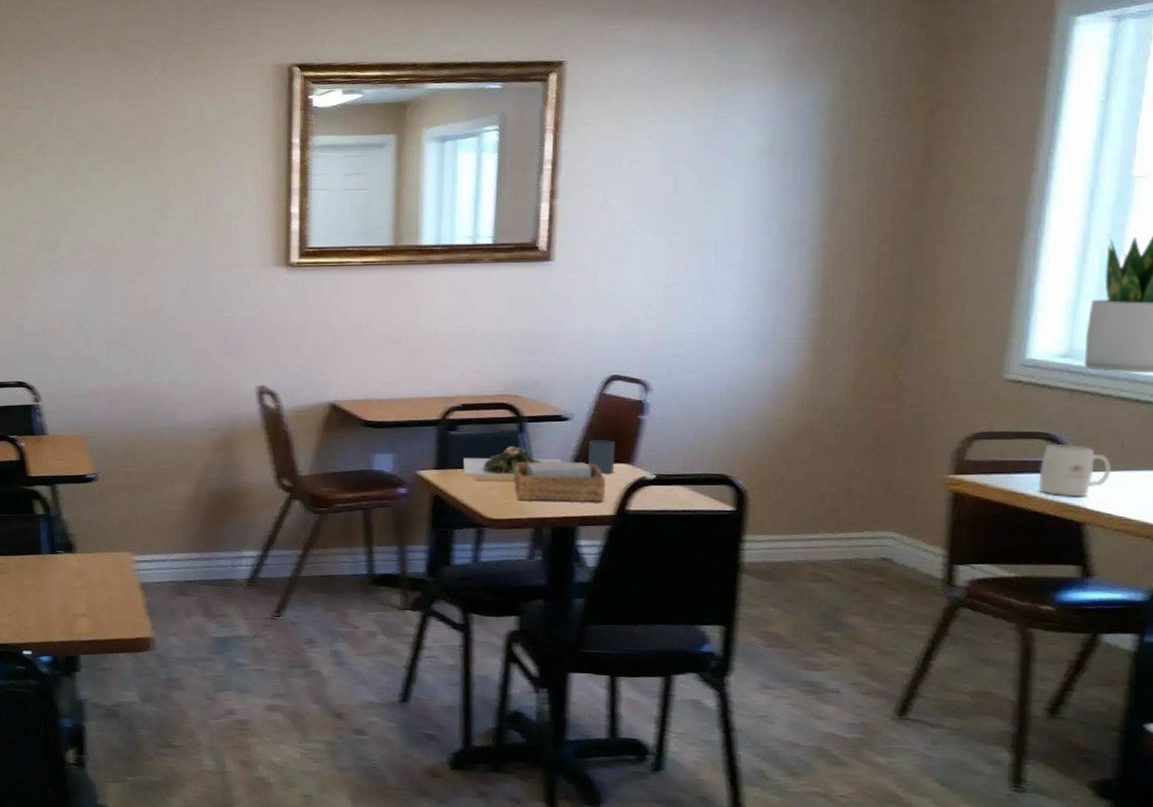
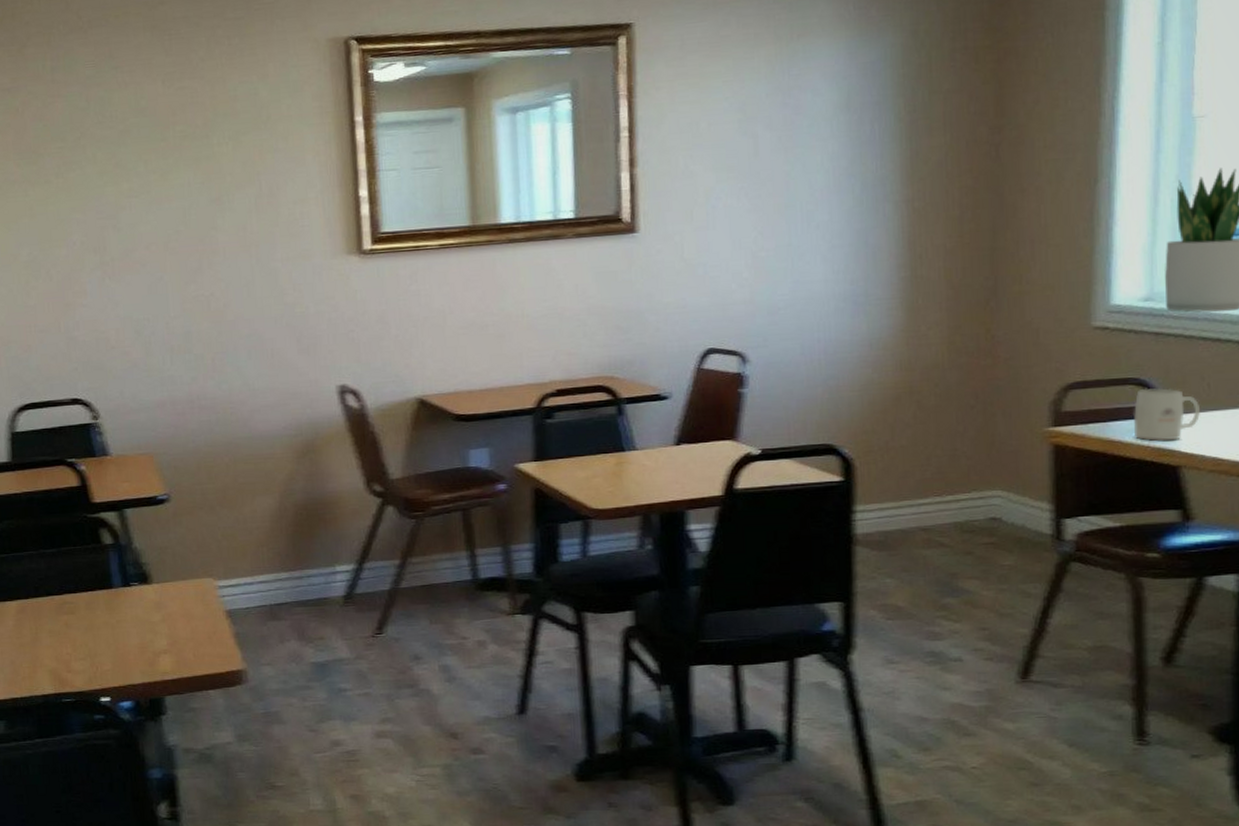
salad: present [463,446,562,481] -> none [563,430,664,470]
napkin holder: present [513,461,606,503] -> none [616,441,712,487]
cup: present [587,440,616,474] -> none [689,417,718,453]

